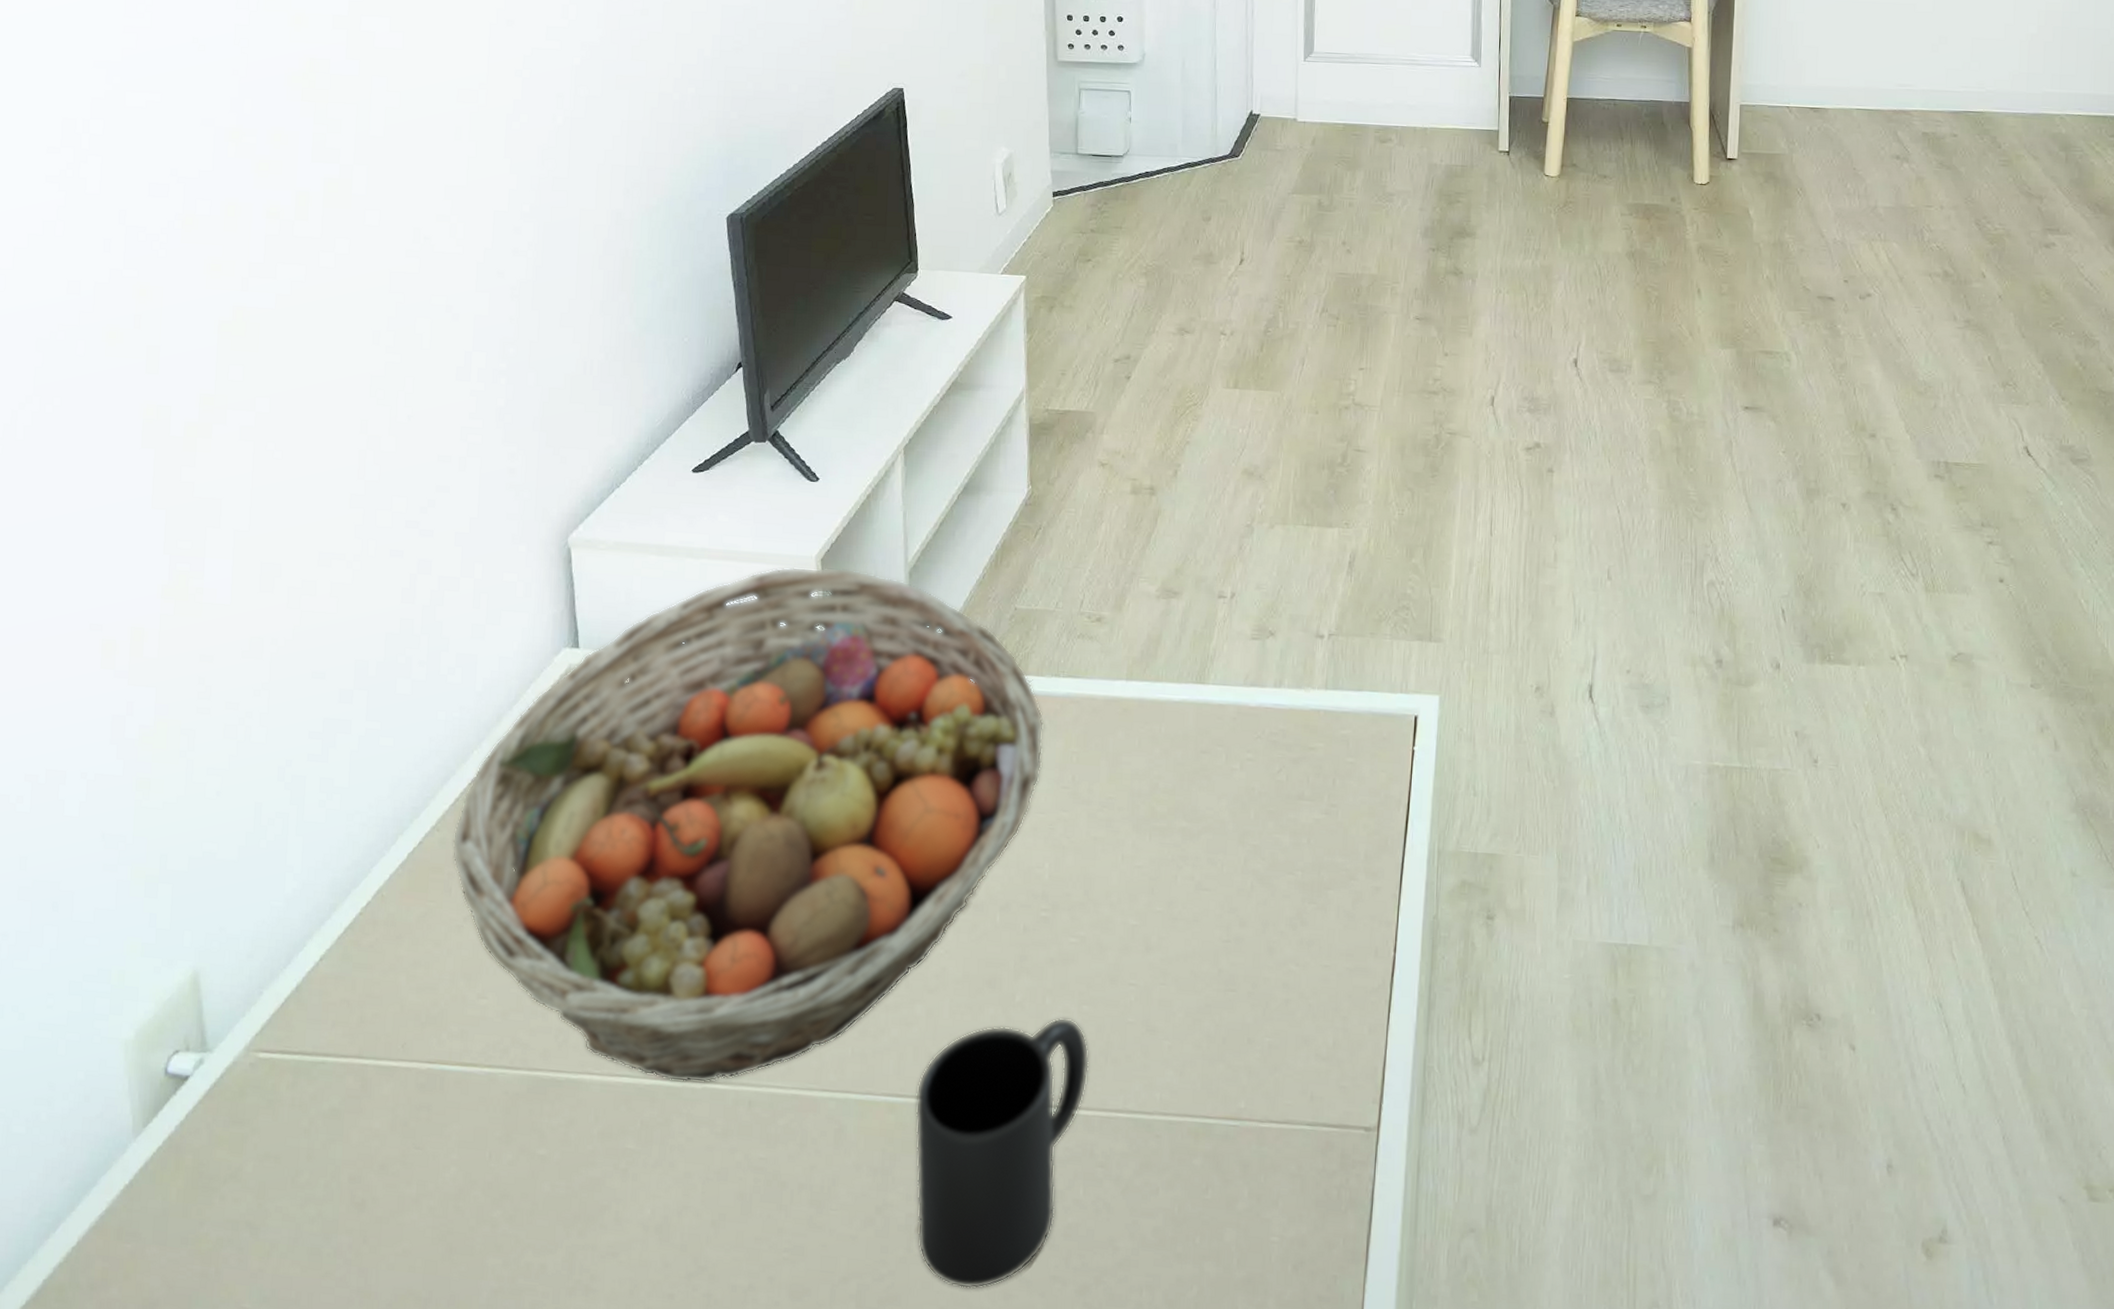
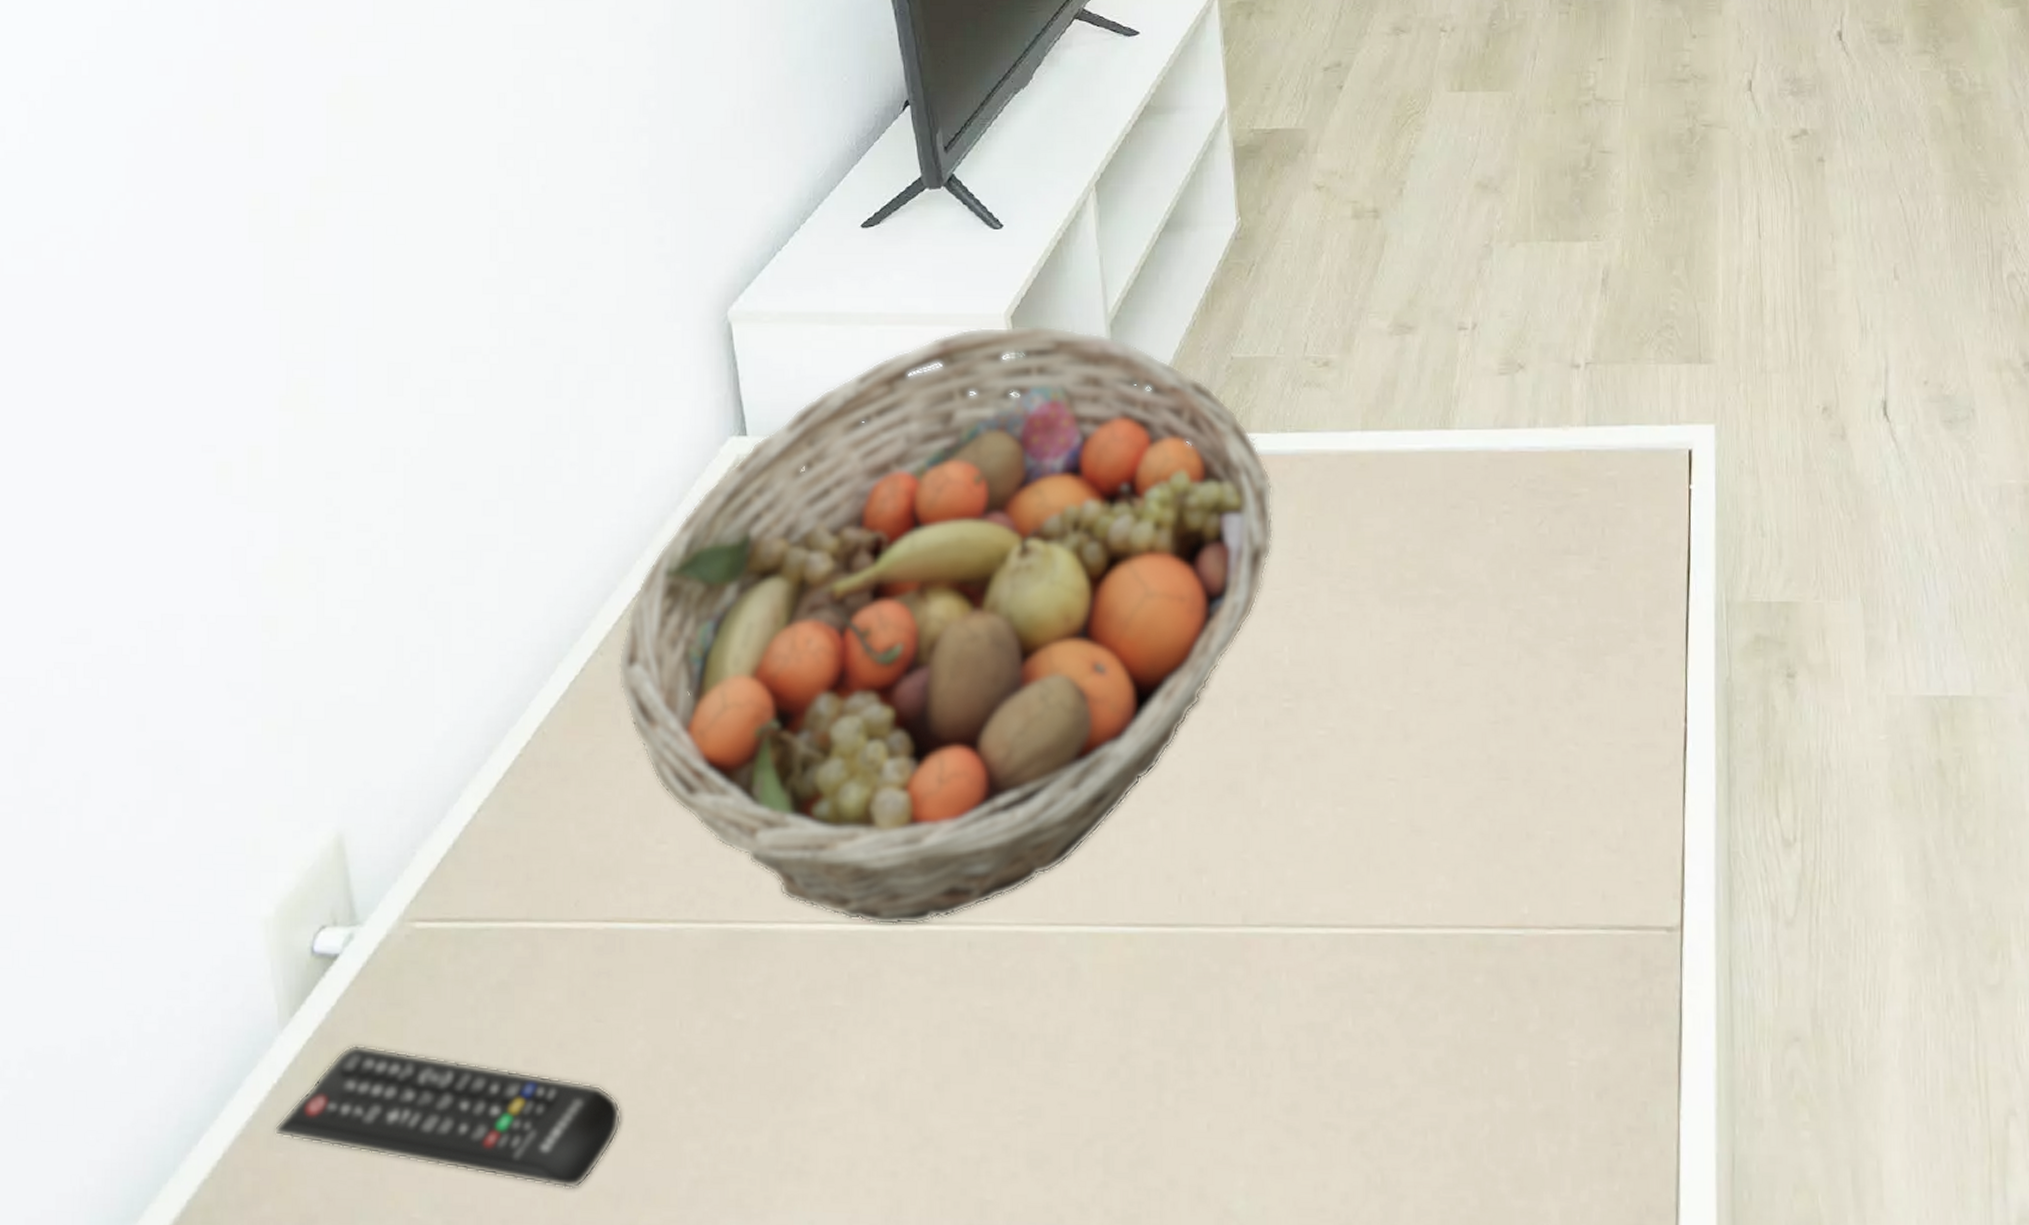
remote control: none [123,1154,433,1292] -> present [274,1044,621,1189]
mug: present [915,1017,1090,1289] -> none [1156,822,1350,1144]

